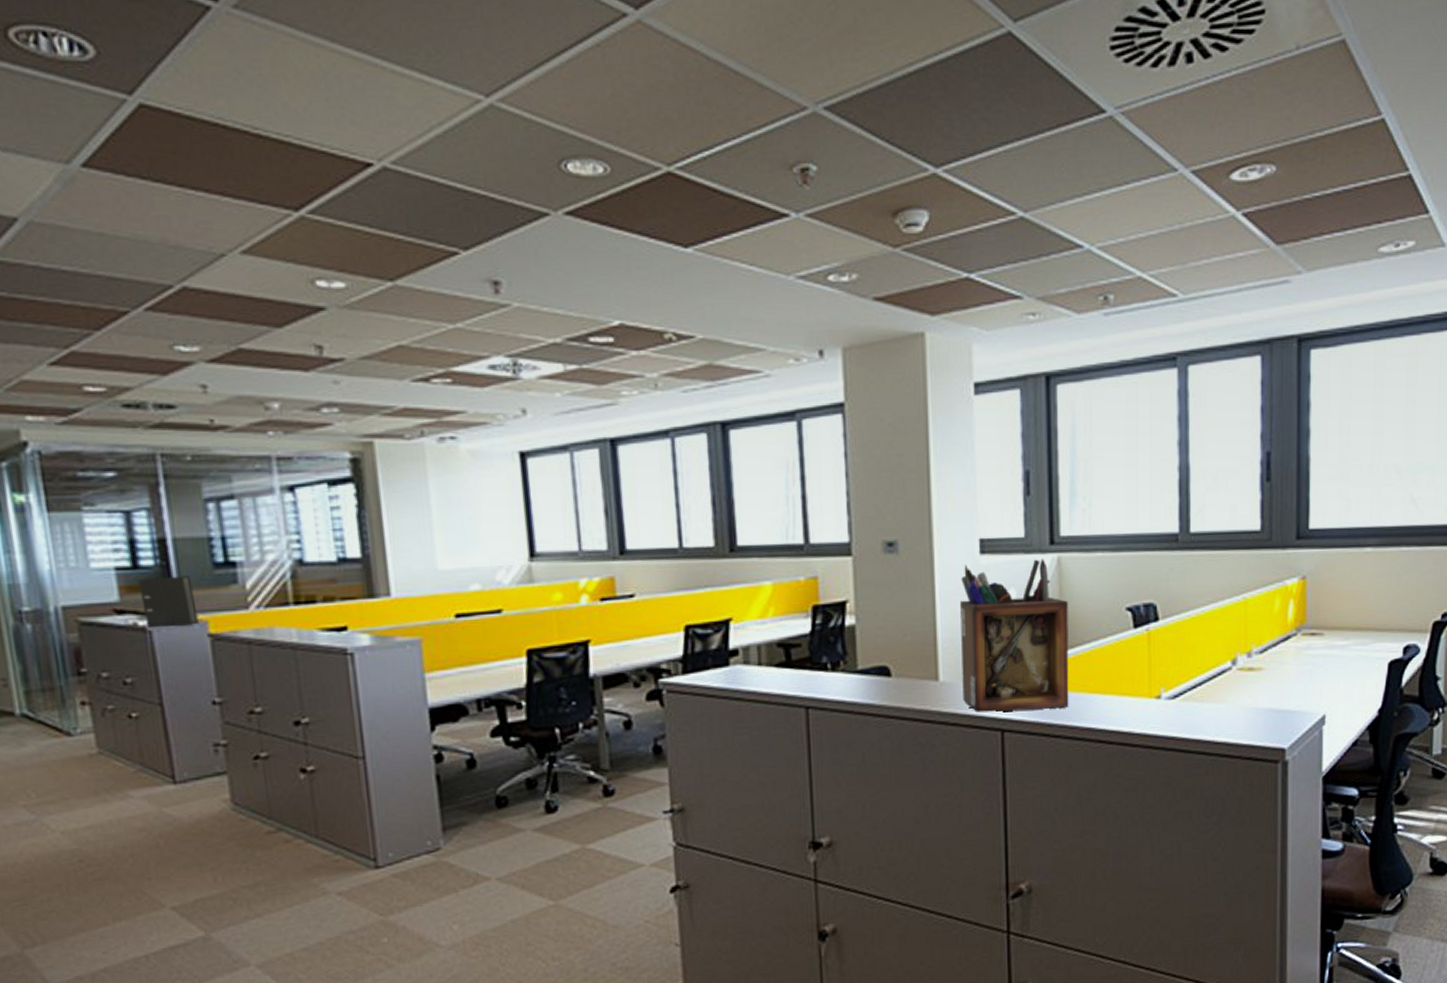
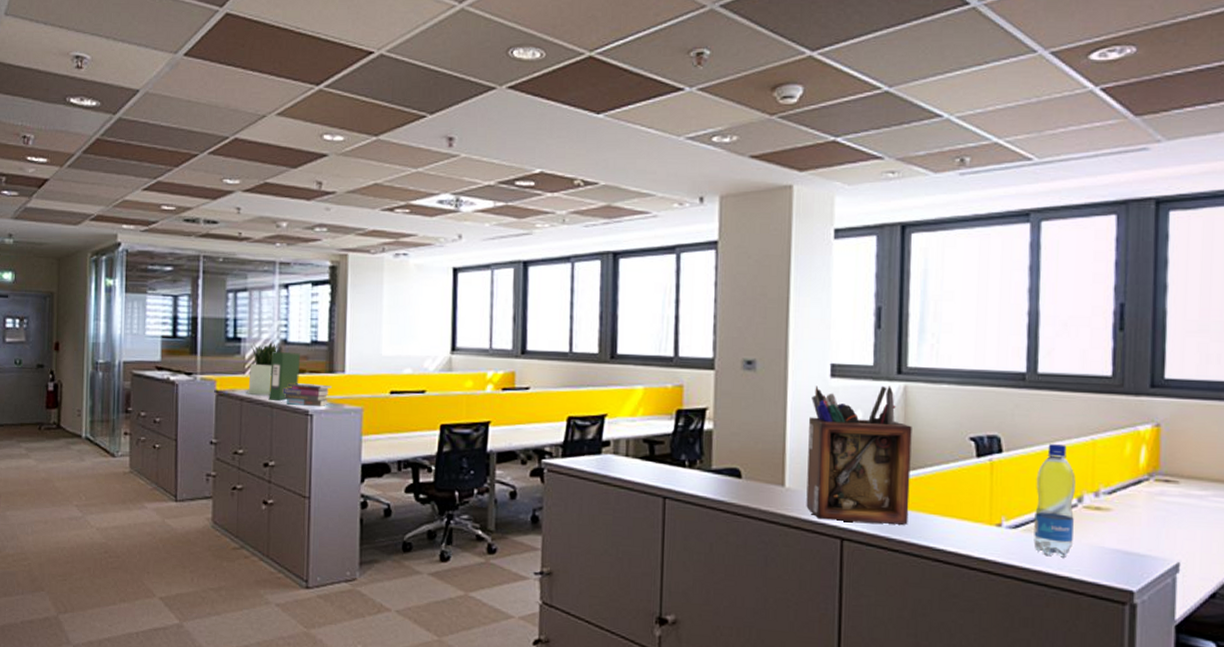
binder: present [138,576,199,629] -> none [175,345,210,383]
planter: none [251,564,291,636] -> present [245,342,277,396]
binder: none [283,575,328,640] -> present [268,352,300,401]
books: none [306,613,374,644] -> present [282,383,331,407]
bottle: none [1192,606,1229,724] -> present [1033,444,1076,558]

